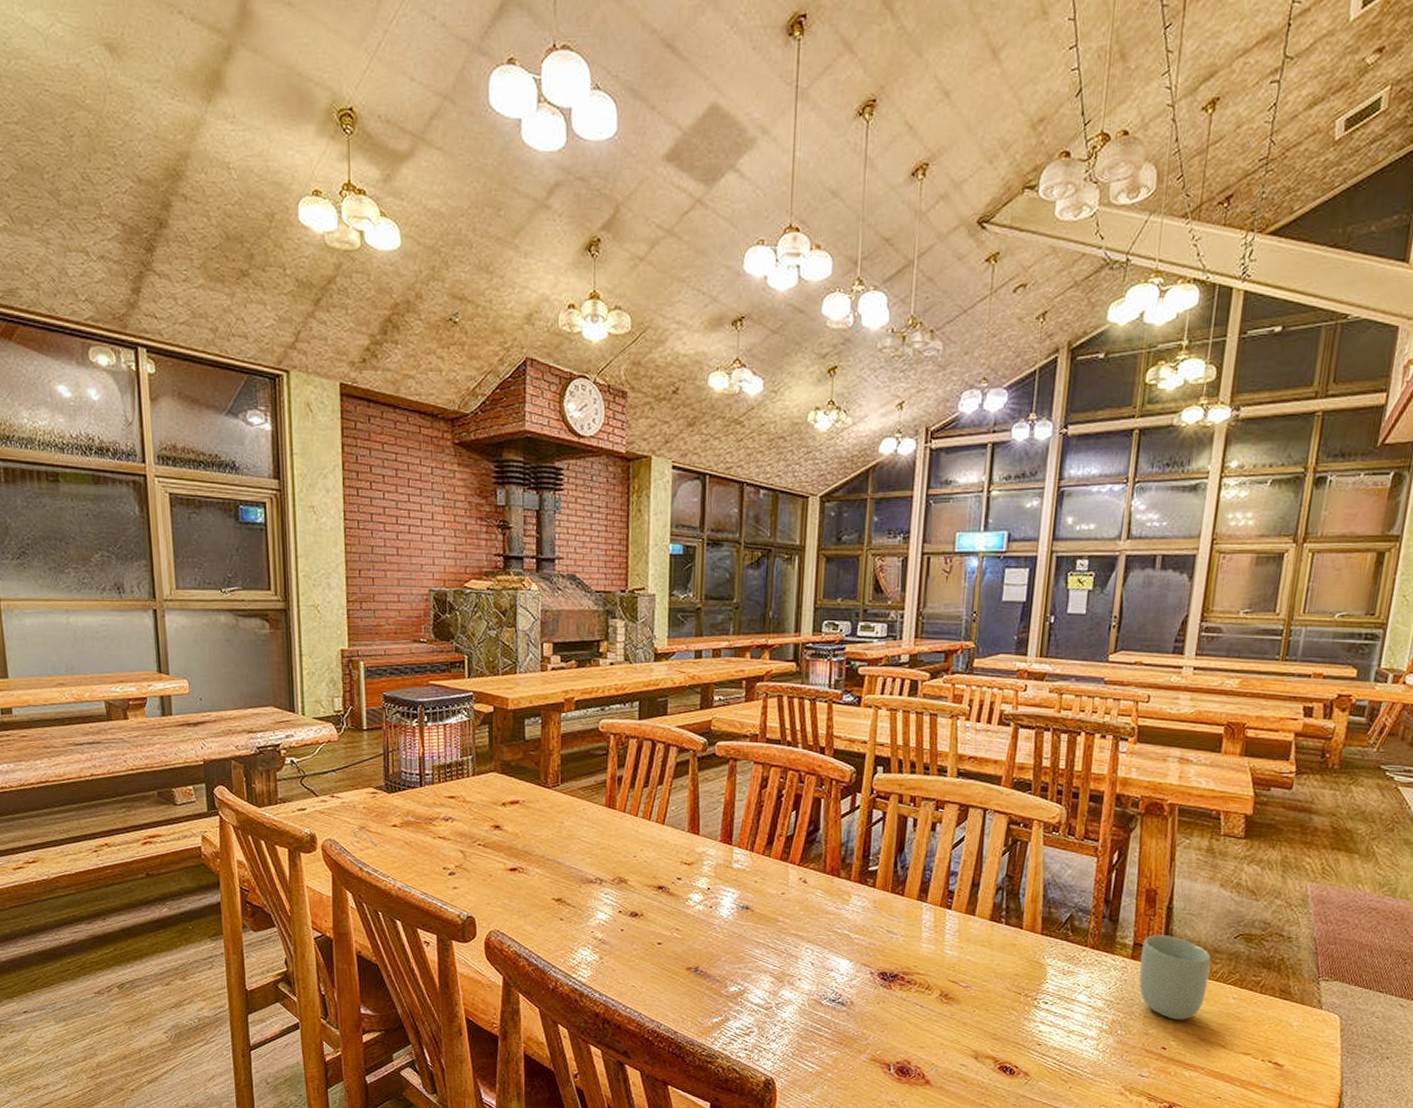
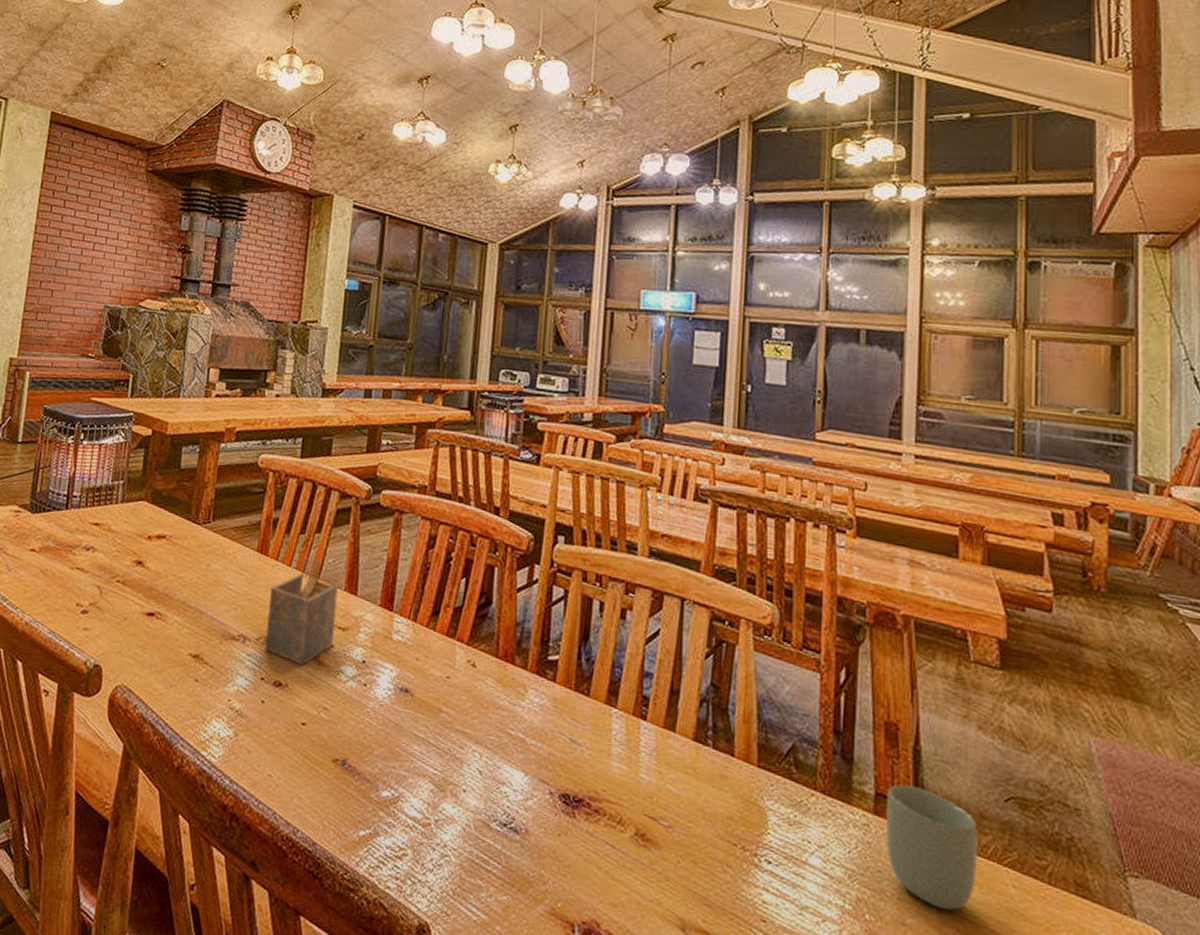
napkin holder: none [620,805,682,898] -> present [265,554,338,666]

